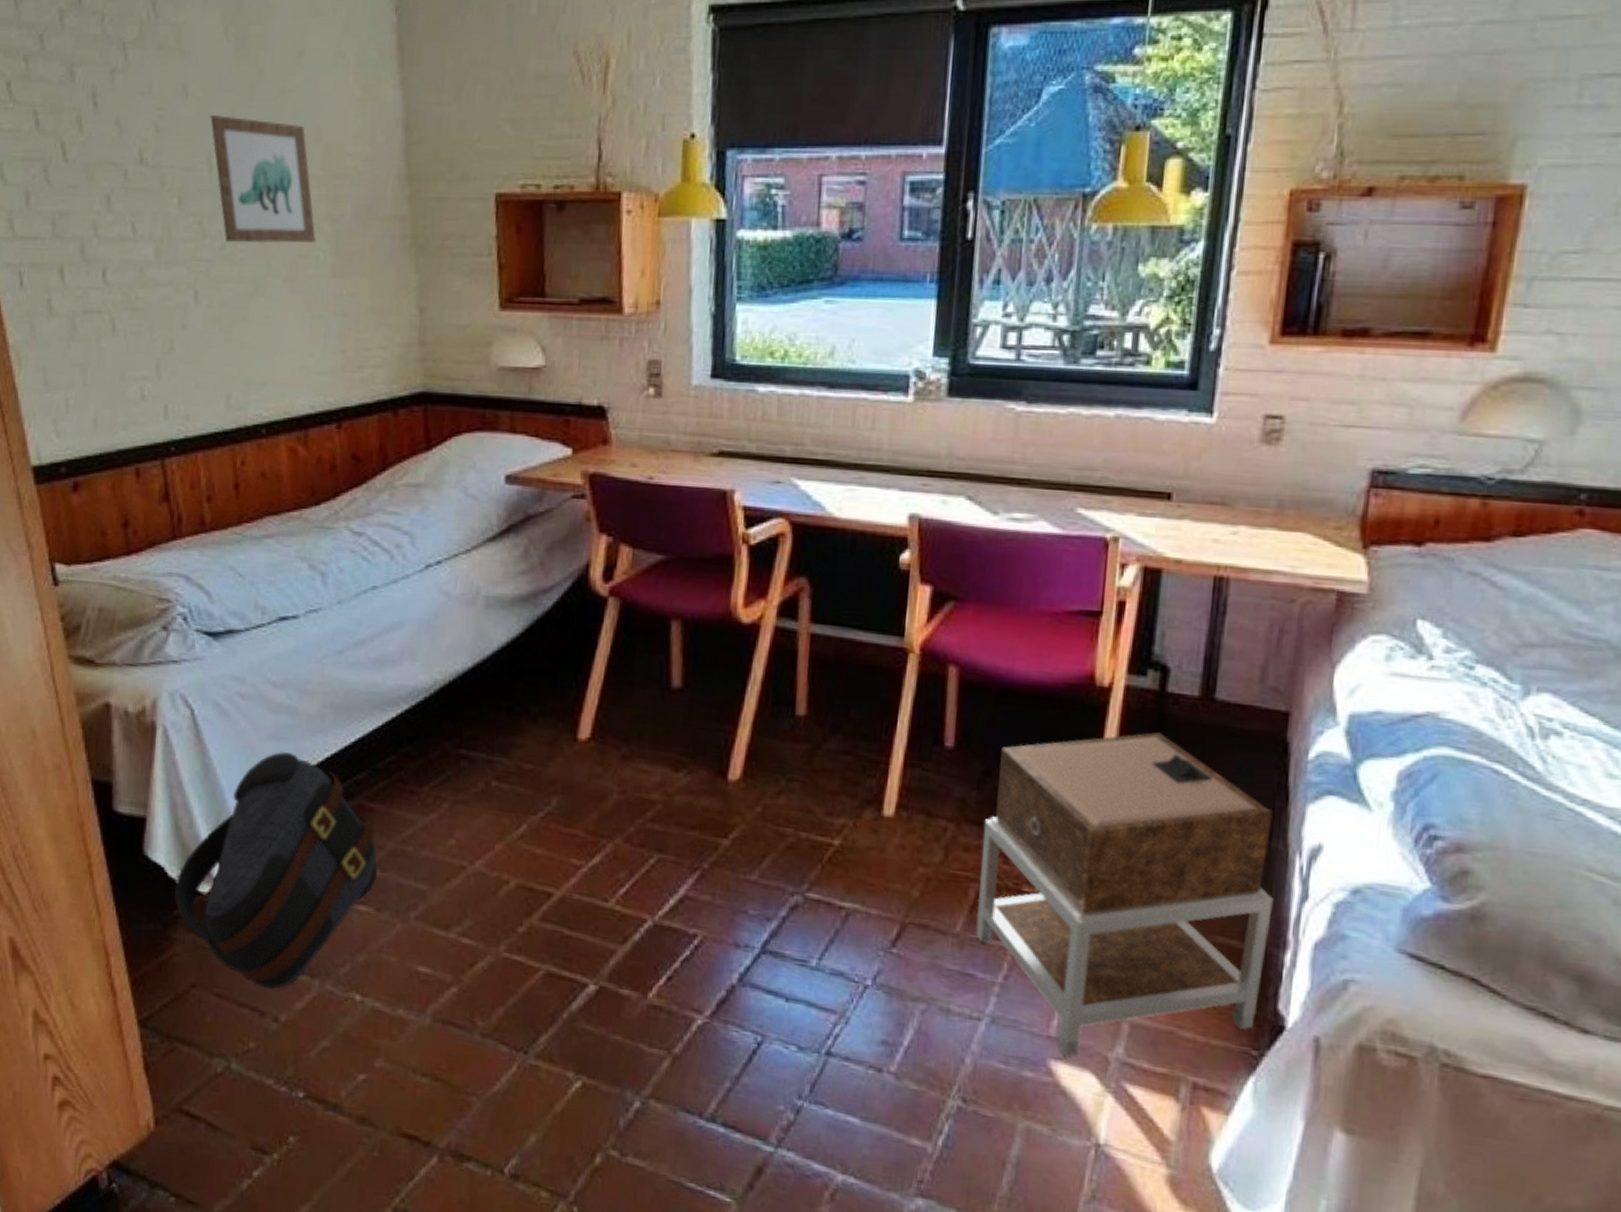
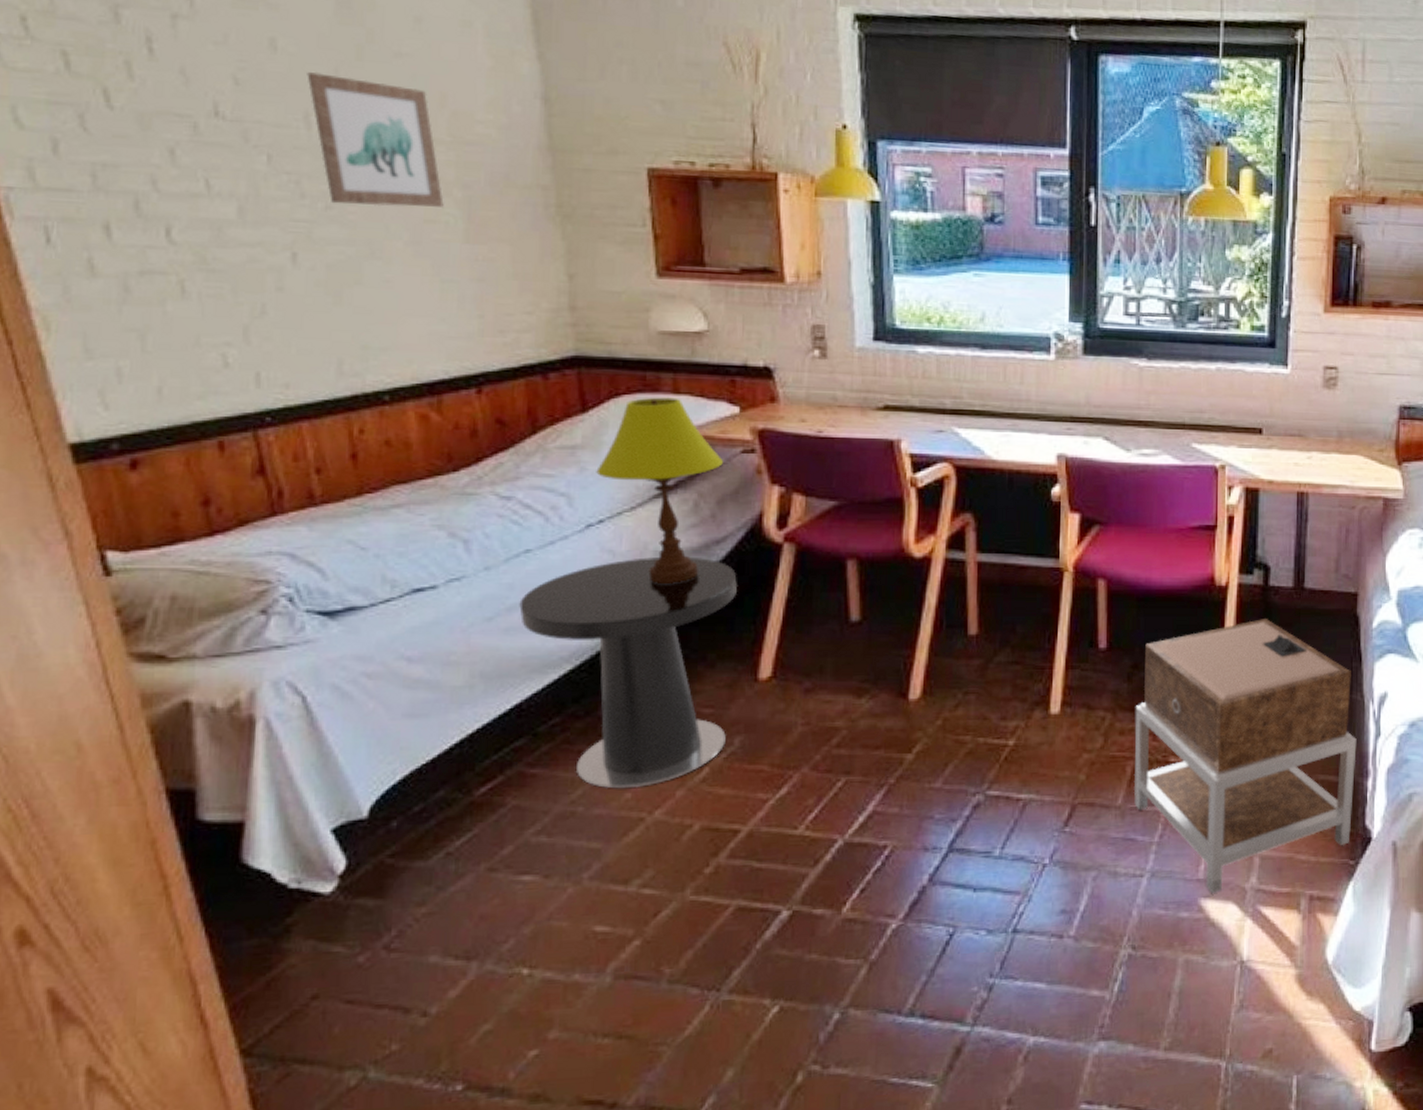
backpack: present [174,752,378,989] -> none [285,729,544,983]
side table: none [365,602,562,835] -> present [519,556,737,789]
table lamp: none [436,436,554,632] -> present [596,397,723,584]

